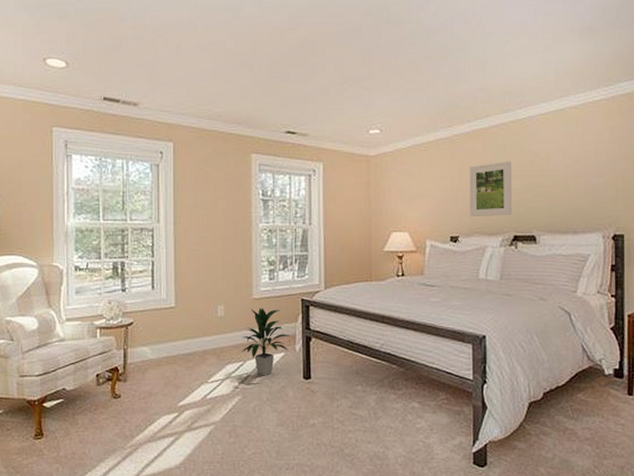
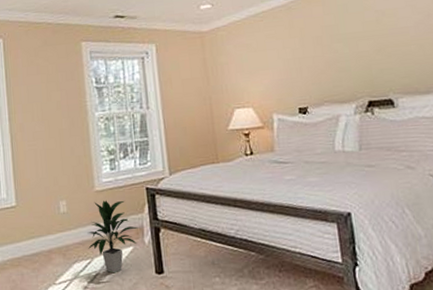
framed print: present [469,161,512,216] -> none [310,22,363,85]

